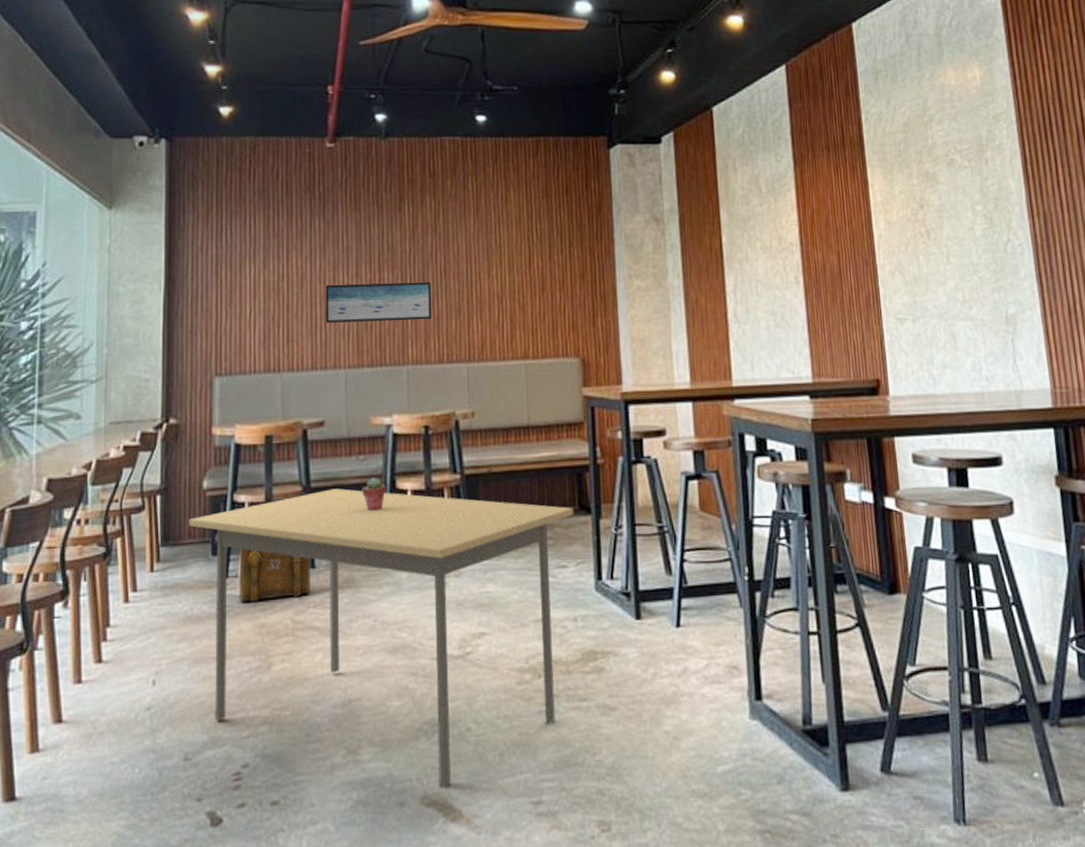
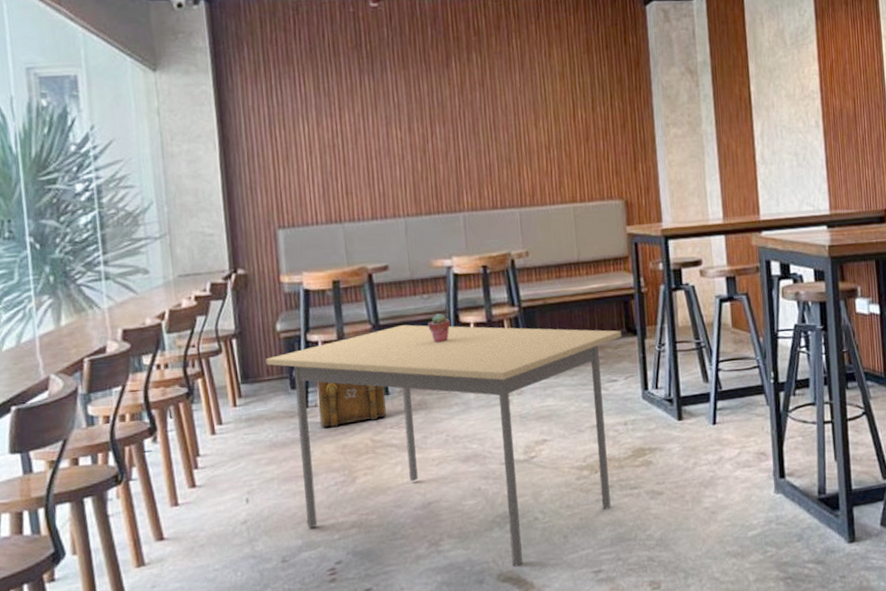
wall art: present [325,281,433,323] -> none [379,134,485,176]

